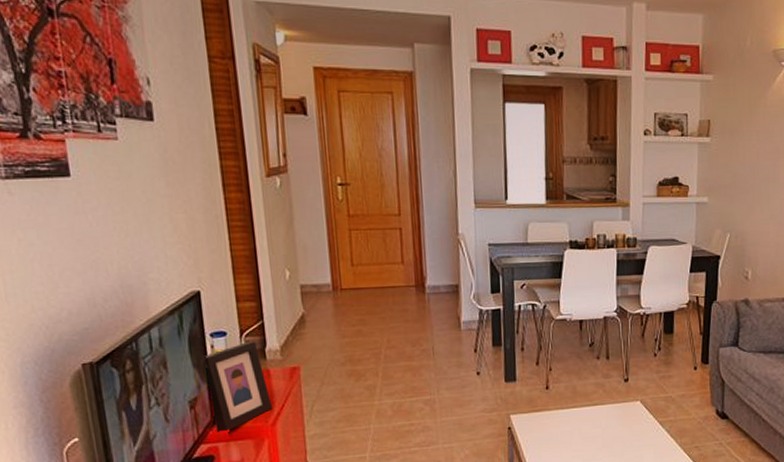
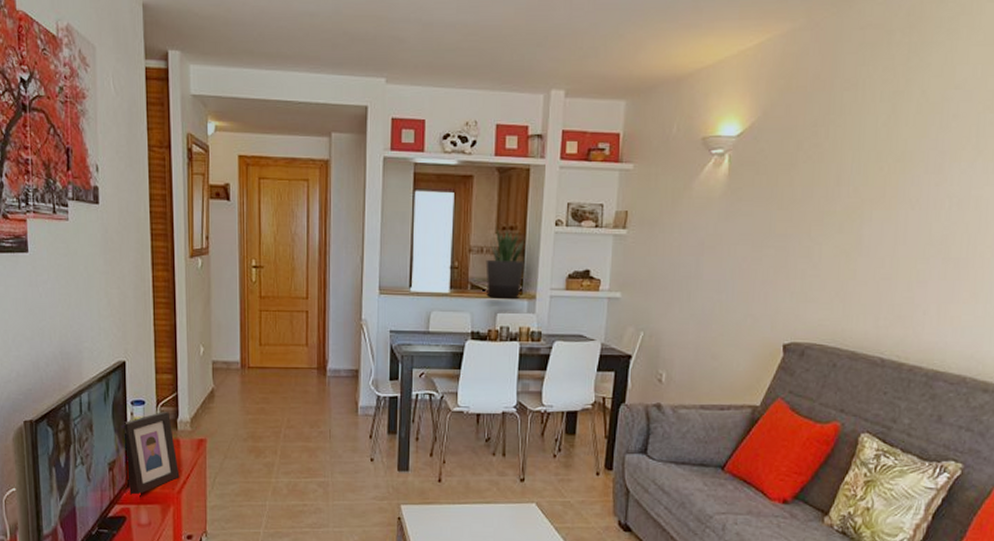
planter: none [579,137,617,208] -> present [485,227,525,300]

